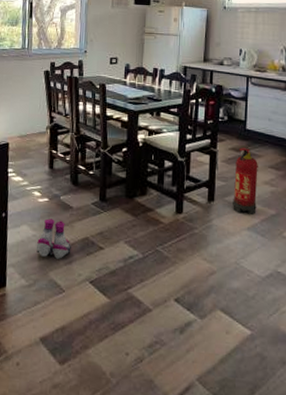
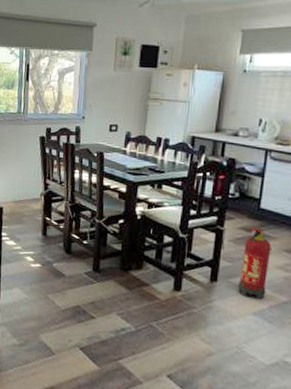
boots: present [36,218,71,259] -> none [27,283,63,324]

